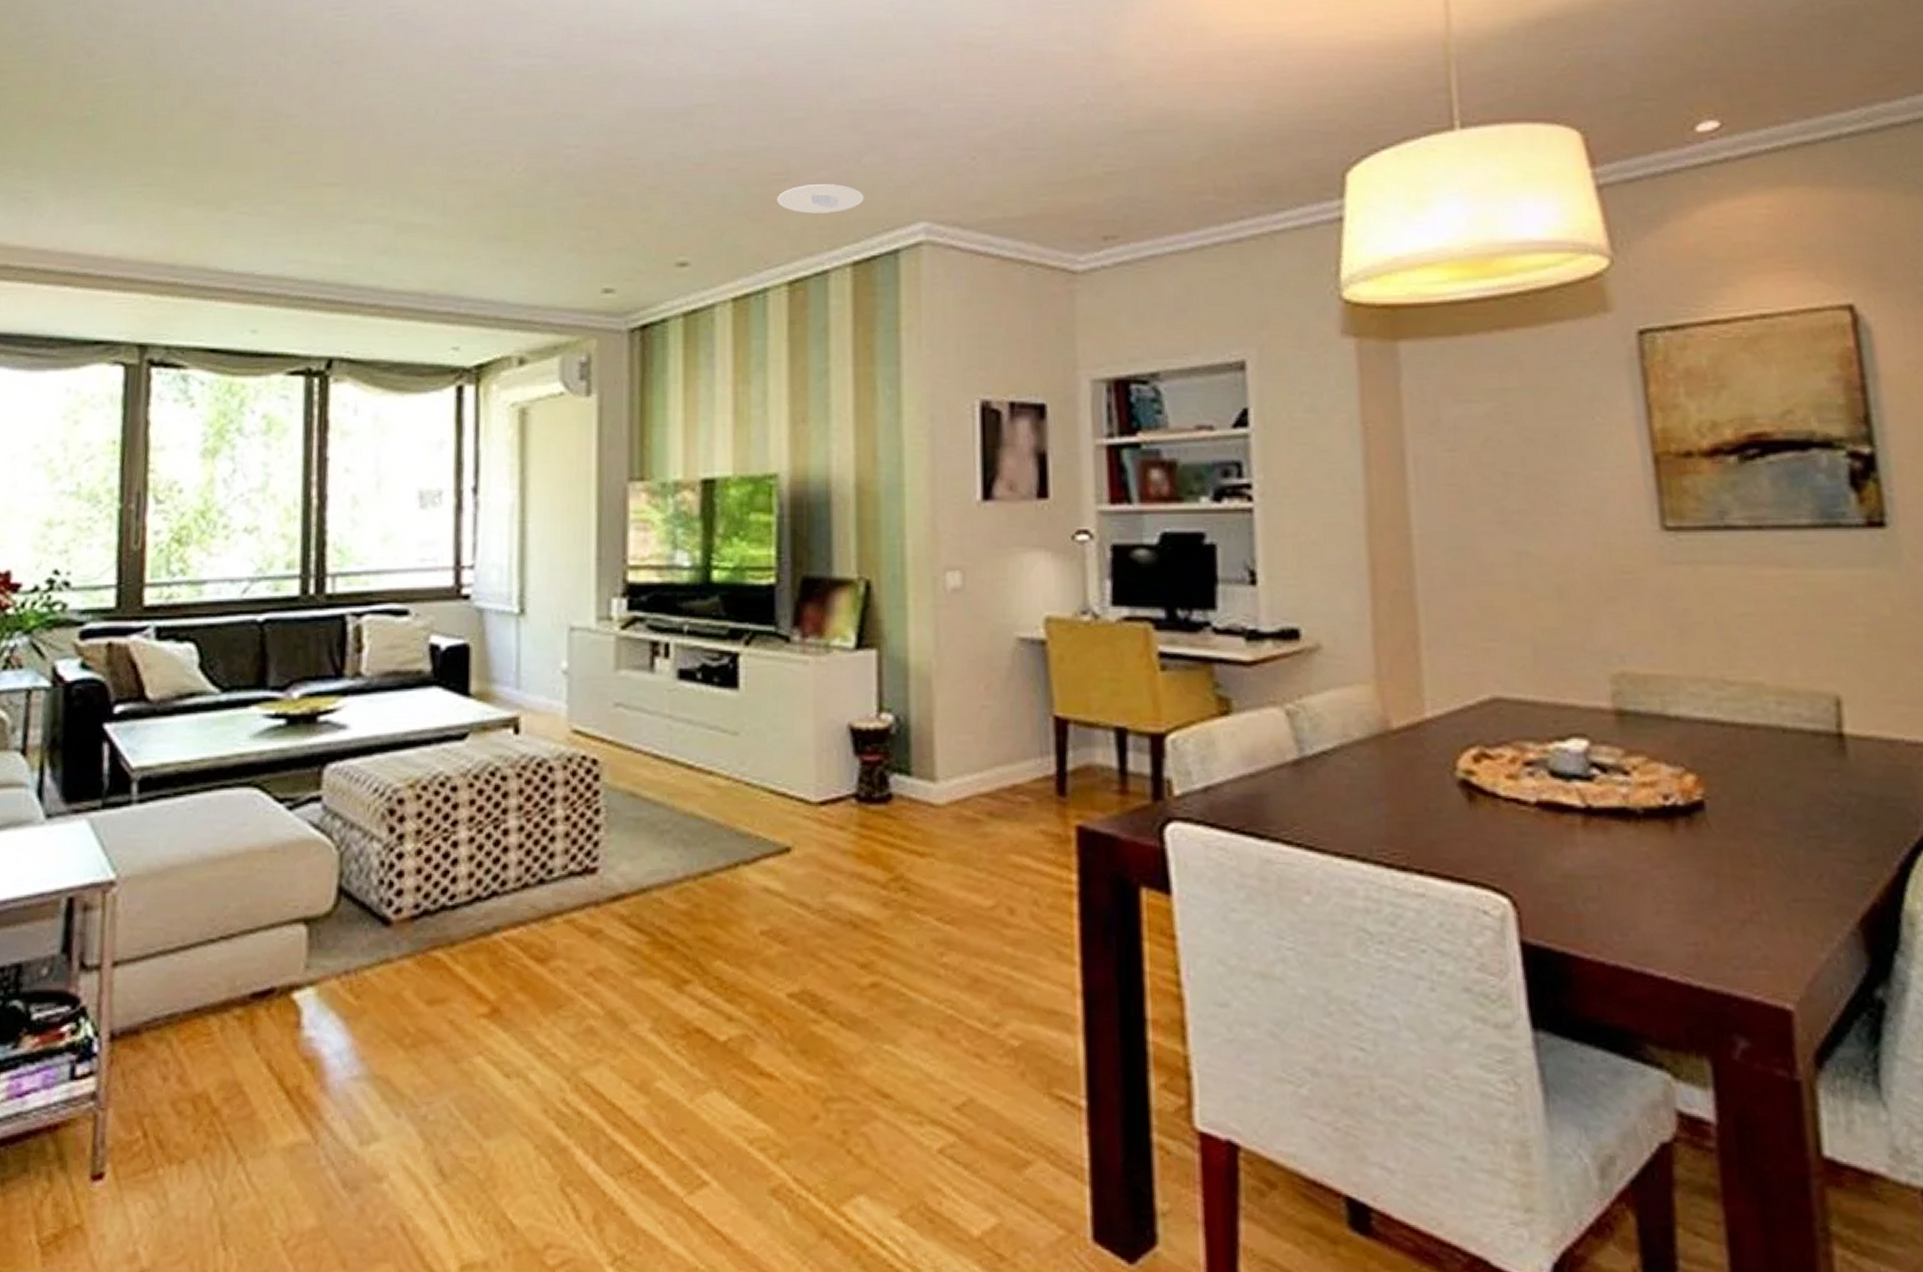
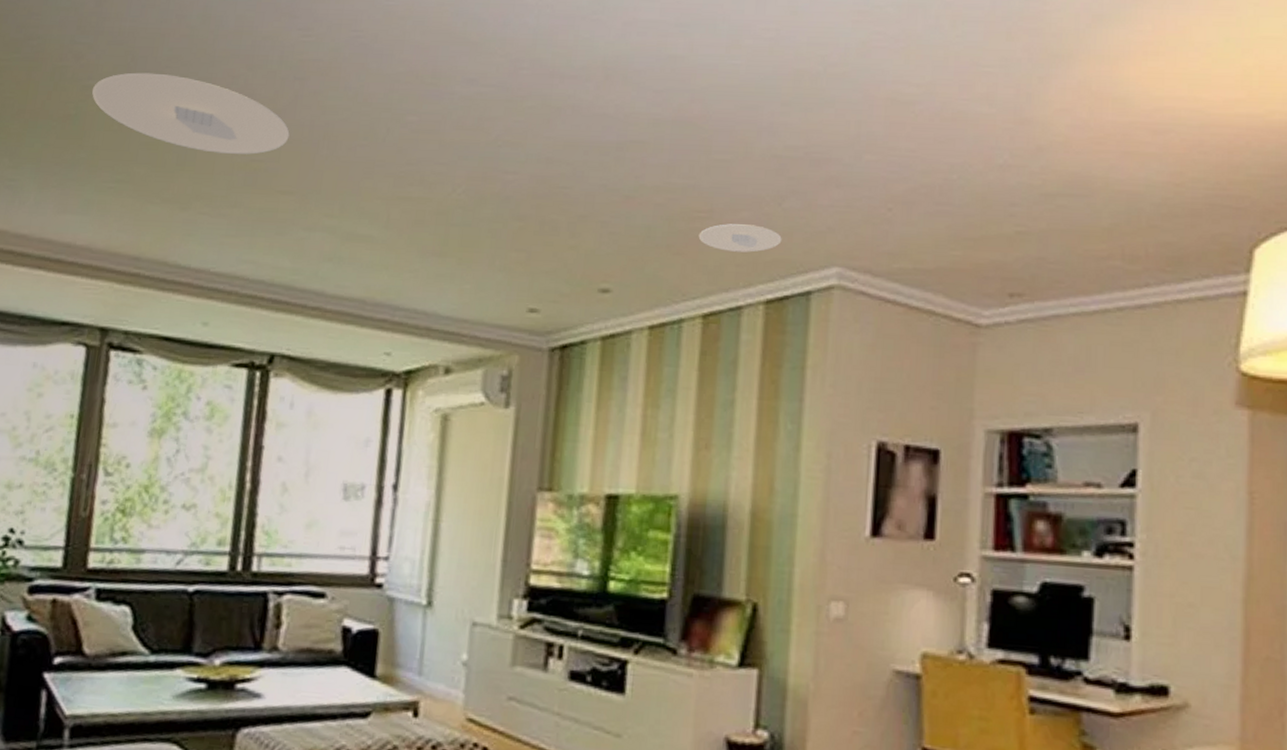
ceiling light: none [108,65,331,147] -> present [91,72,290,155]

